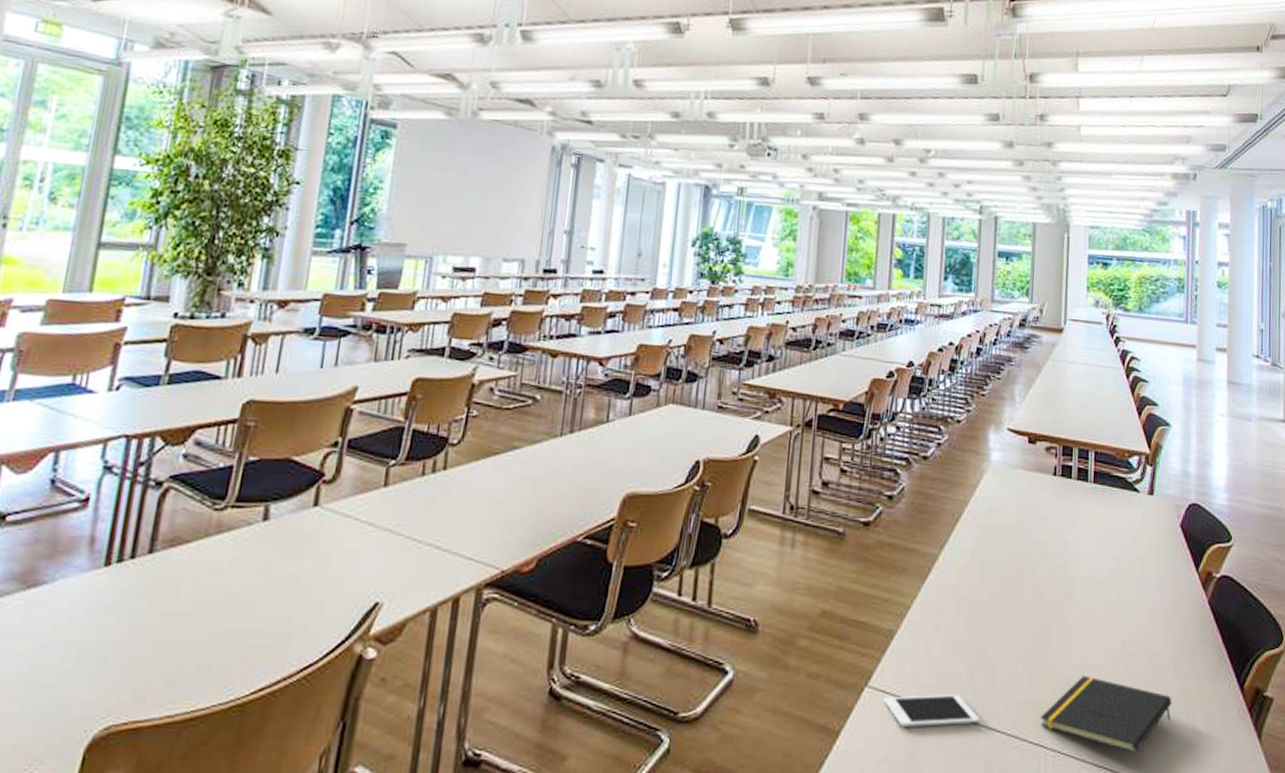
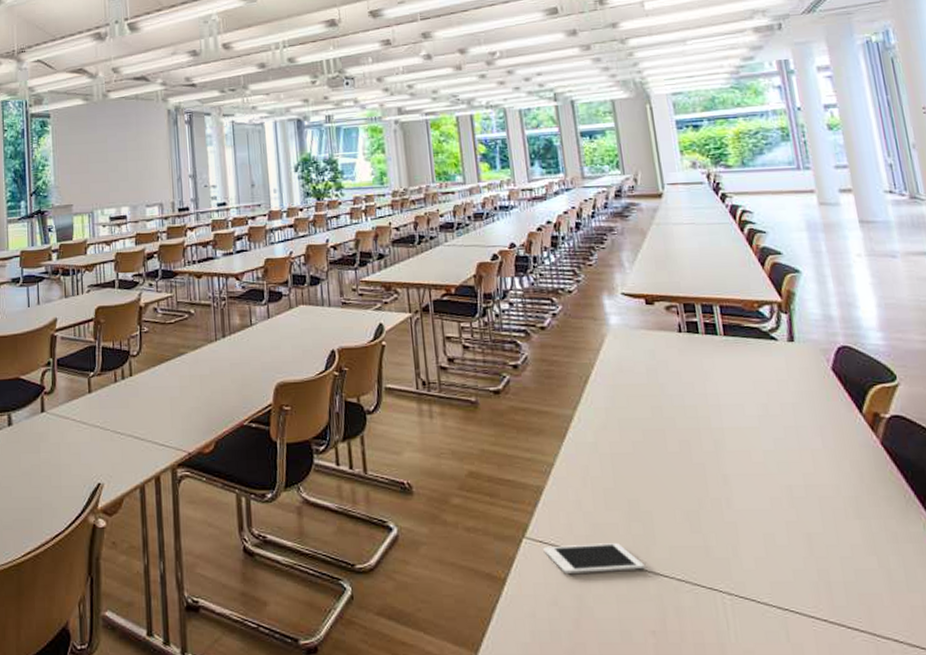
notepad: present [1040,675,1172,753] -> none [709,521,859,596]

